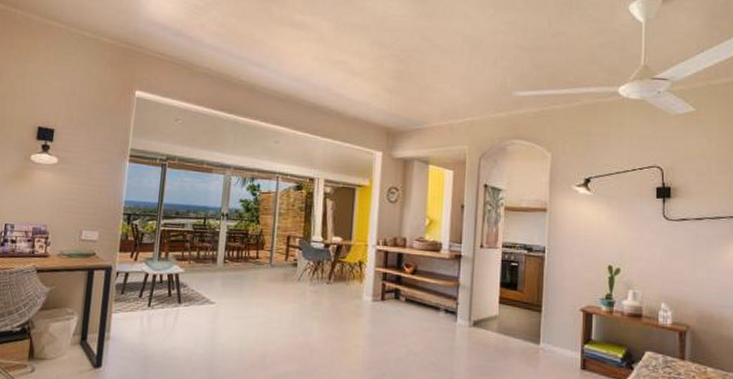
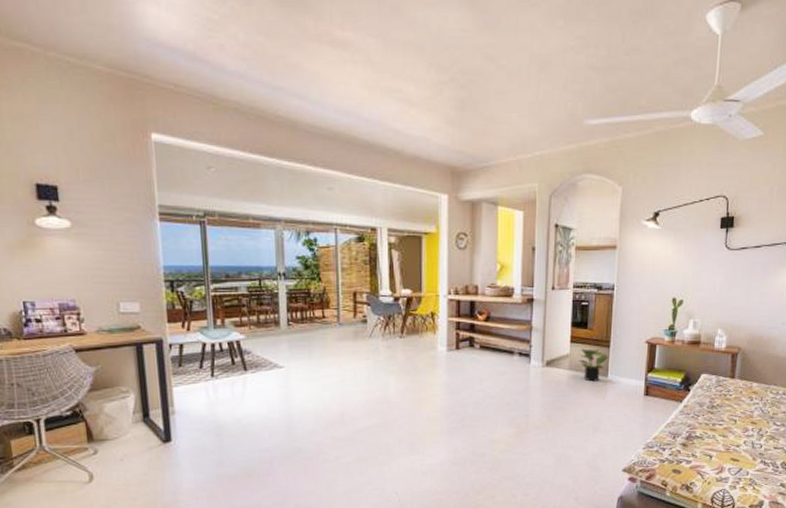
potted plant: none [508,311,540,348] -> present [578,349,608,382]

